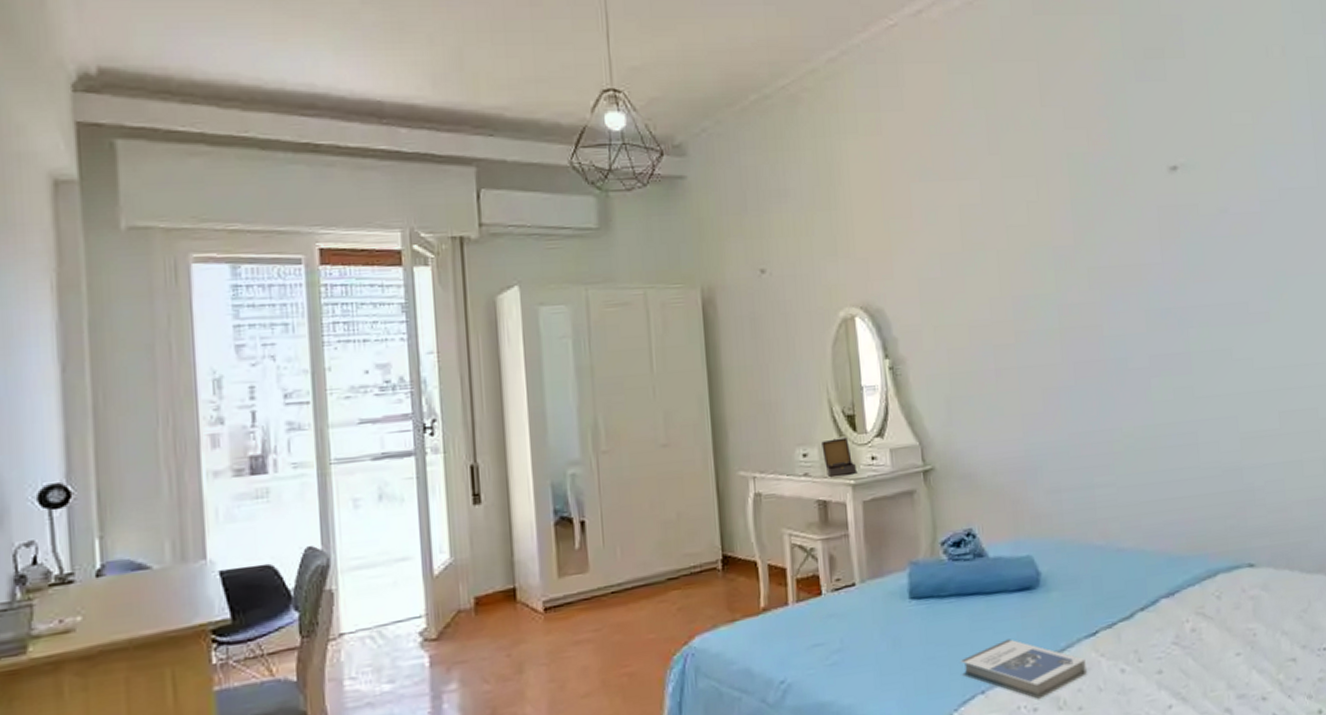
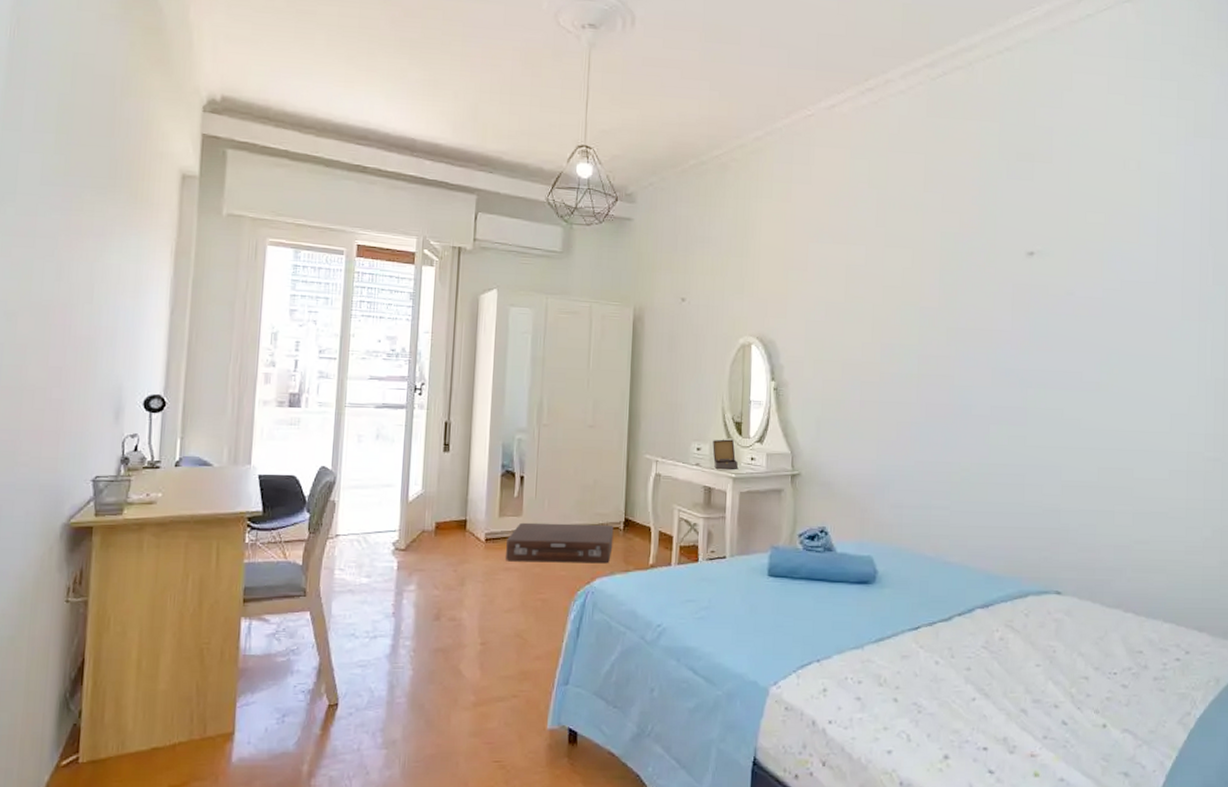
briefcase: none [572,565,712,632] -> present [506,522,614,563]
hardback book: present [960,639,1087,701] -> none [802,621,906,675]

